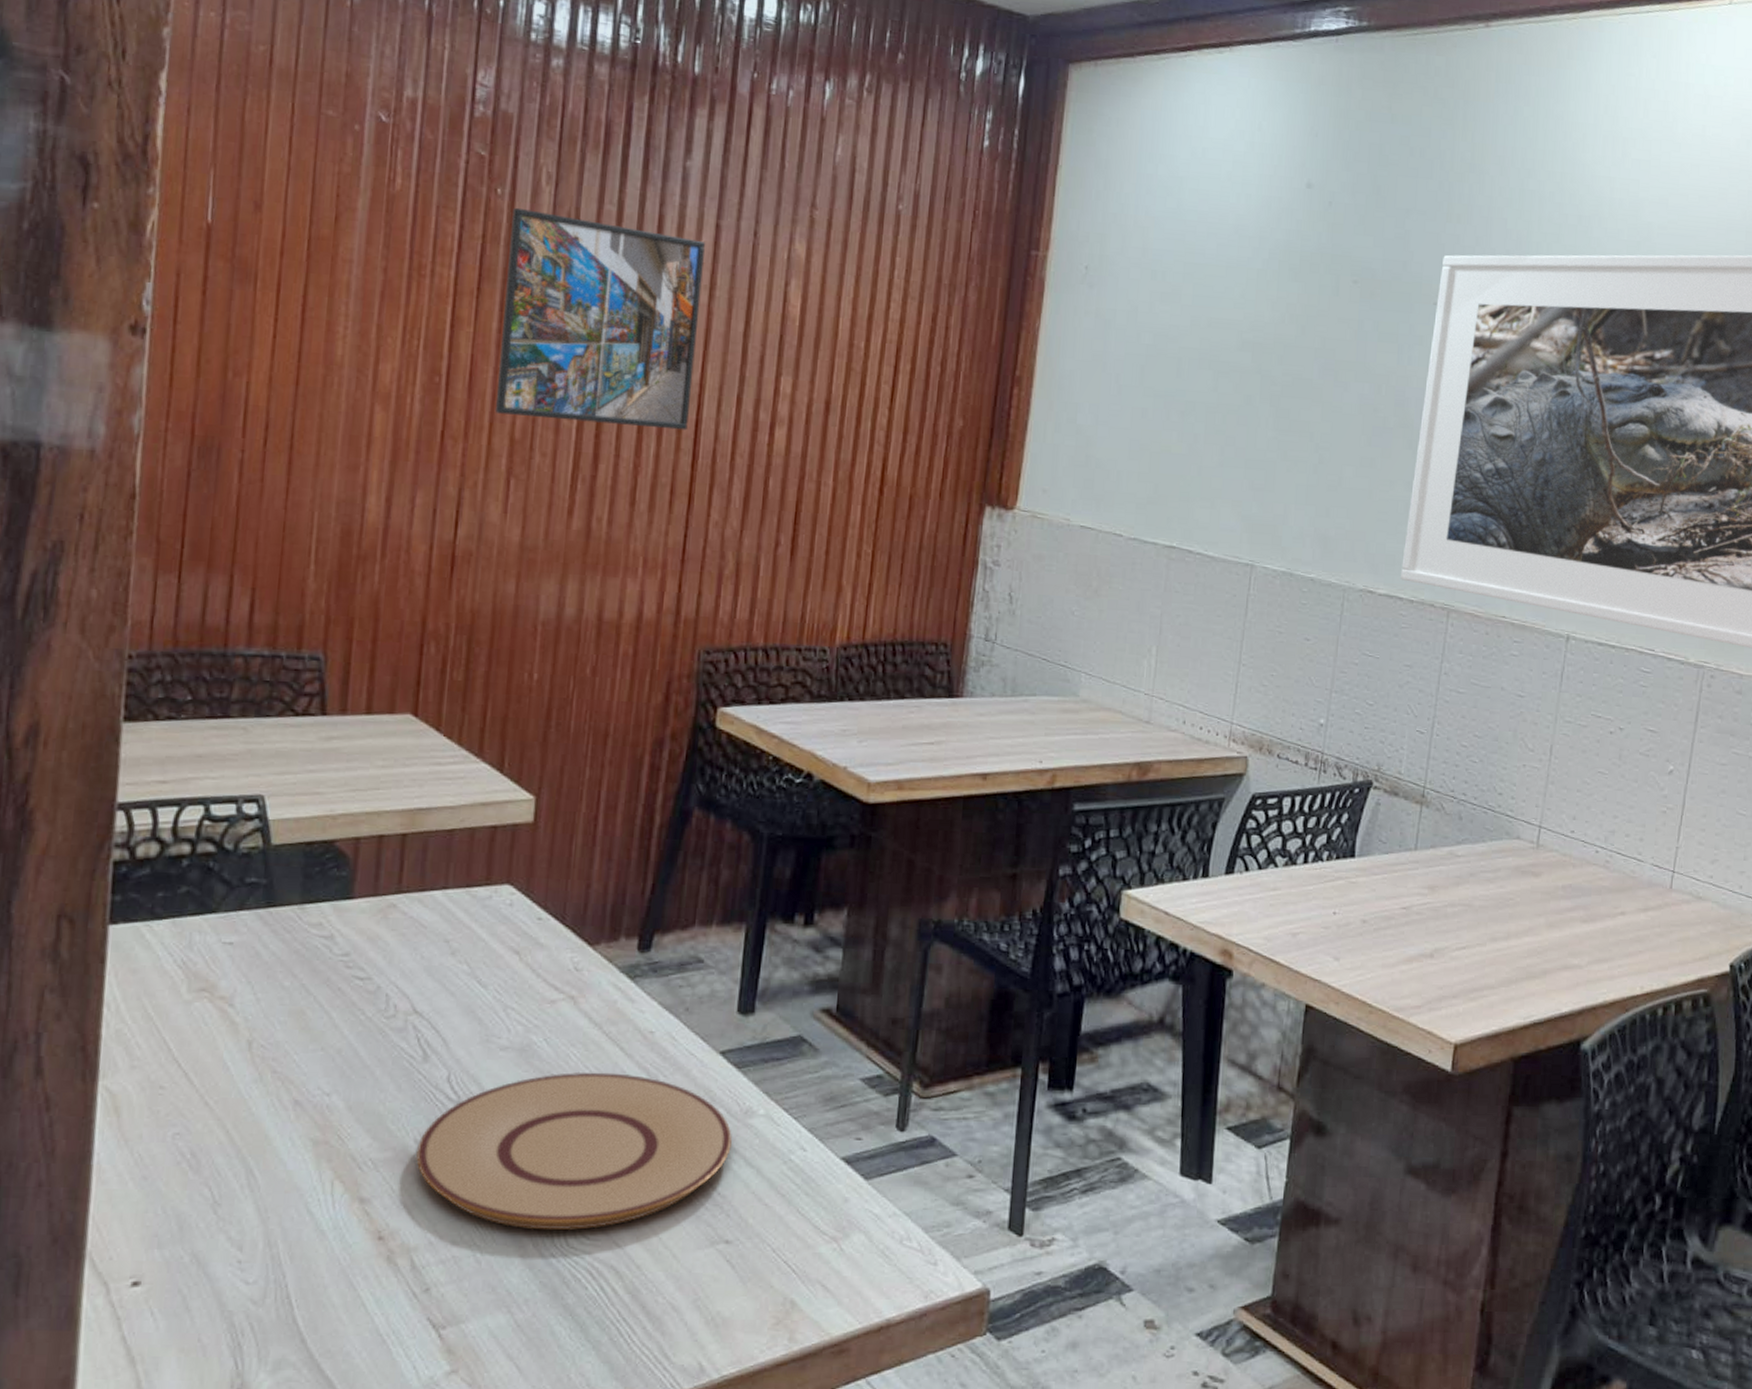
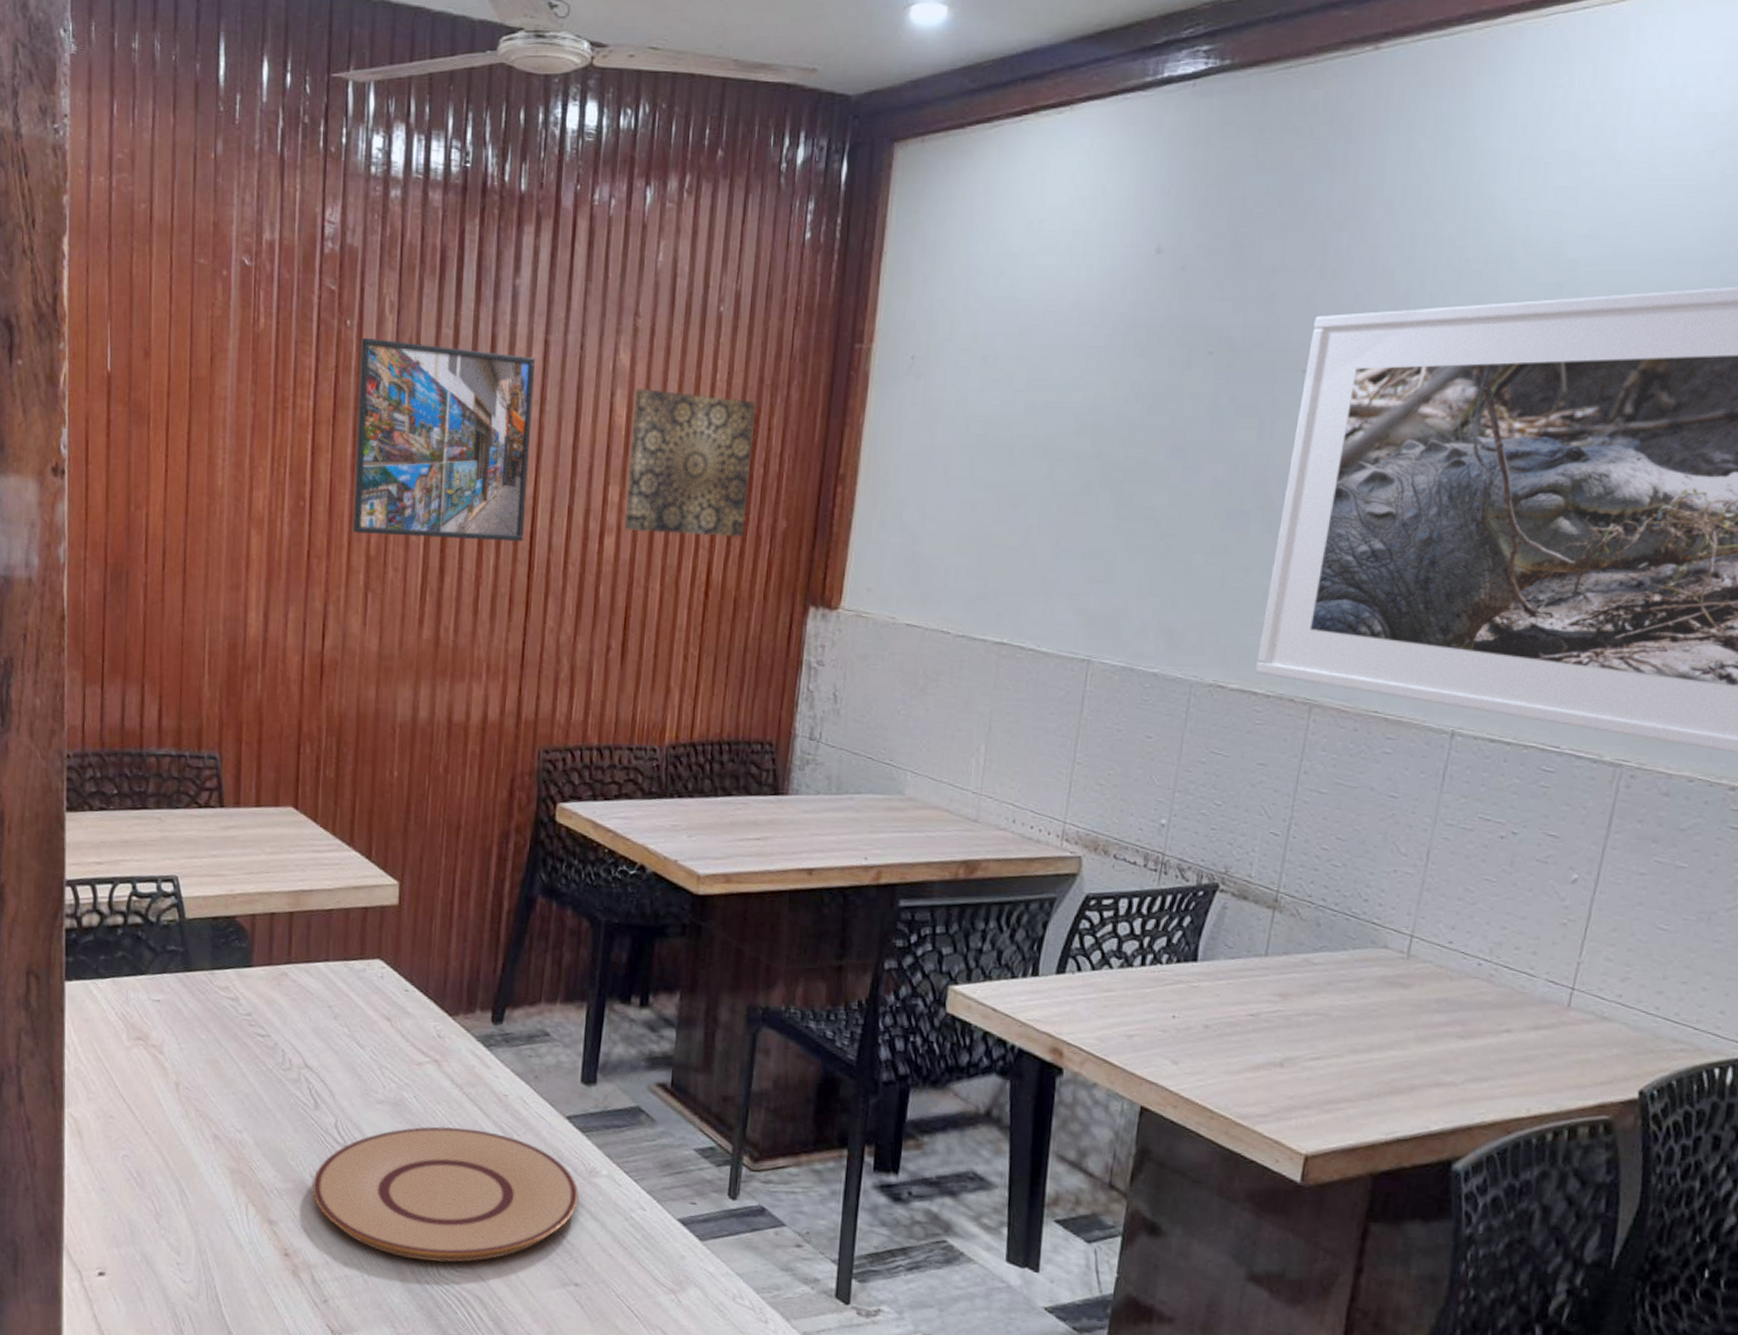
wall art: none [796,279,934,435] -> present [624,387,757,537]

